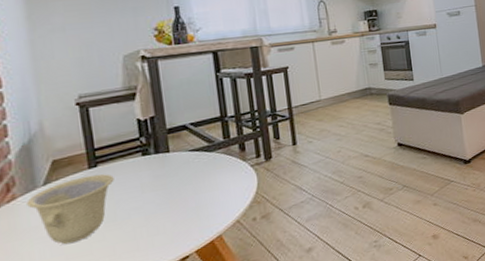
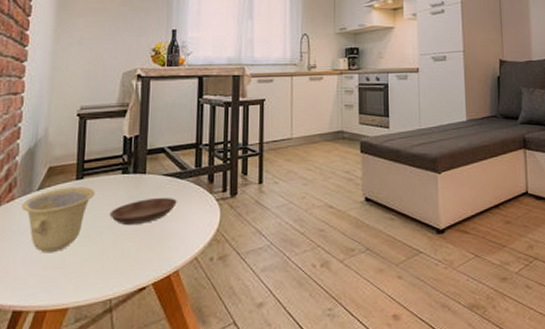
saucer: none [135,170,209,204] -> present [109,197,177,226]

